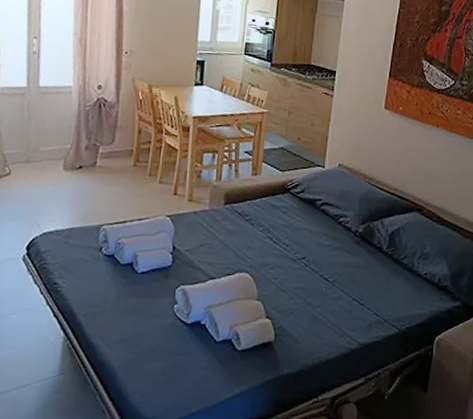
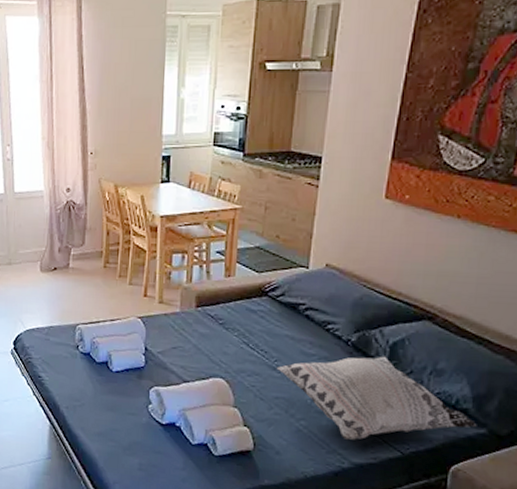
decorative pillow: none [296,244,453,322] -> present [276,356,476,440]

